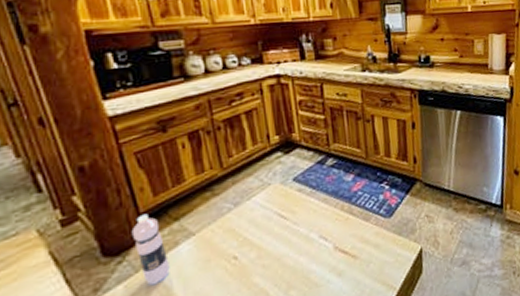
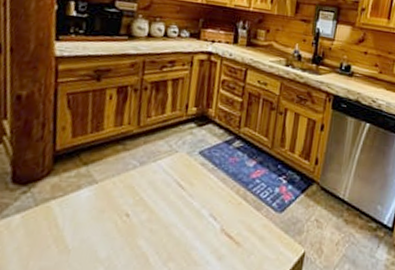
water bottle: present [131,213,170,285] -> none [40,151,70,221]

